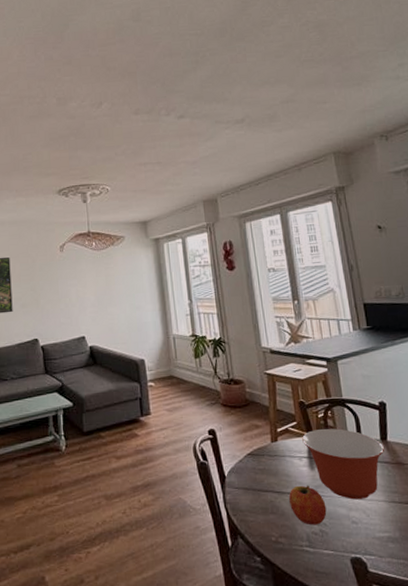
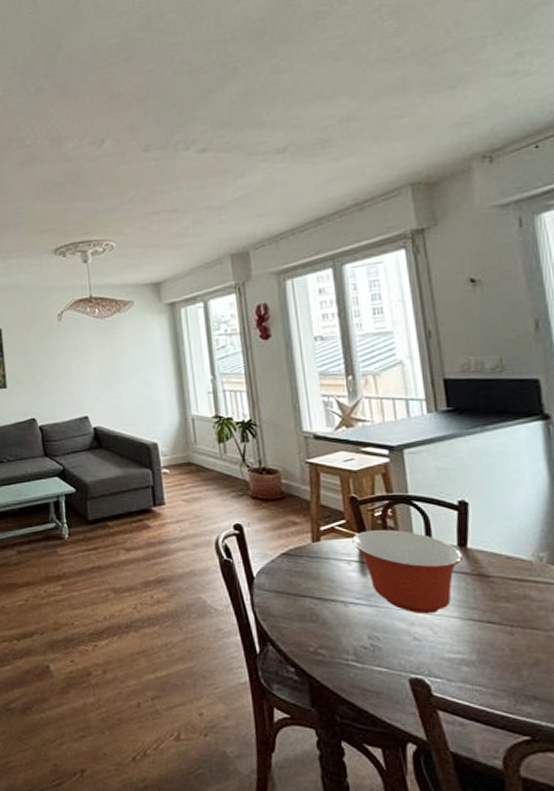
fruit: present [288,485,327,525] -> none [332,592,381,639]

